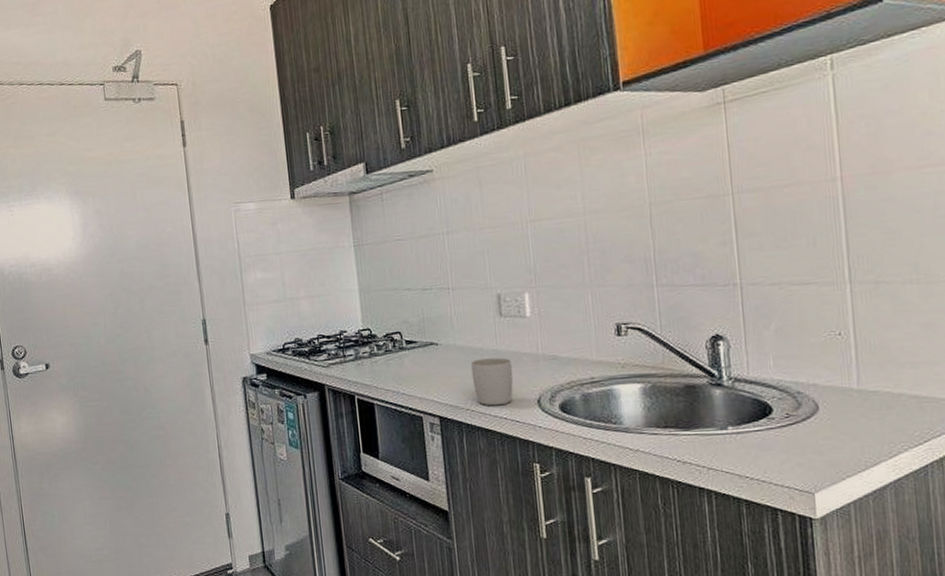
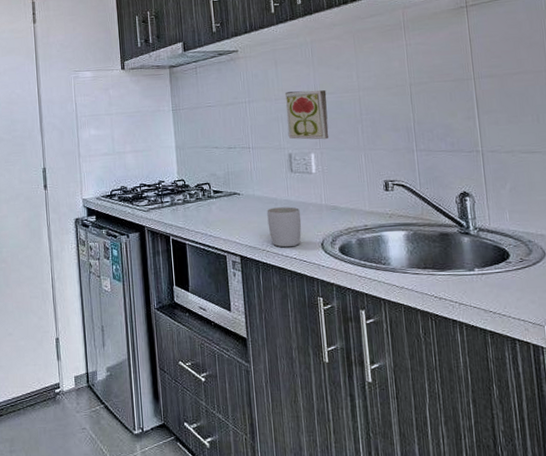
decorative tile: none [491,214,547,277] -> present [284,89,329,140]

